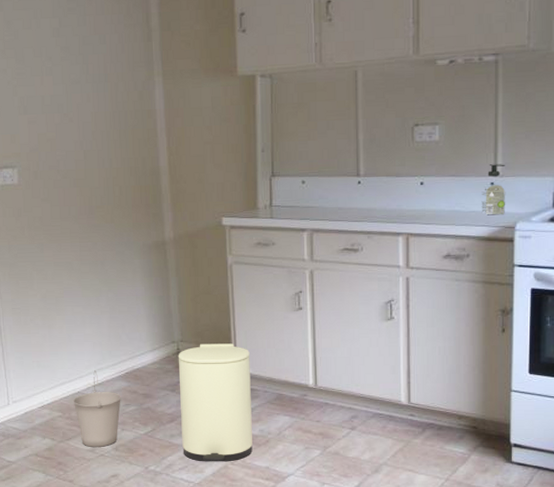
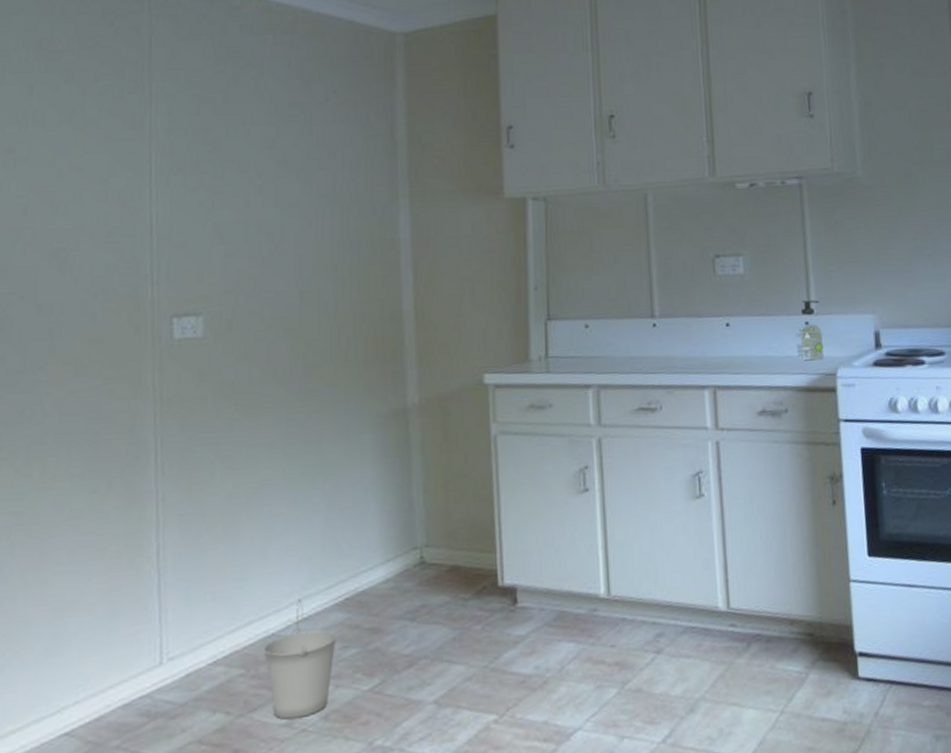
pedal bin: present [178,343,253,462] -> none [421,544,525,724]

